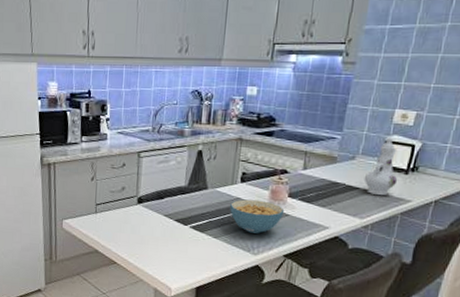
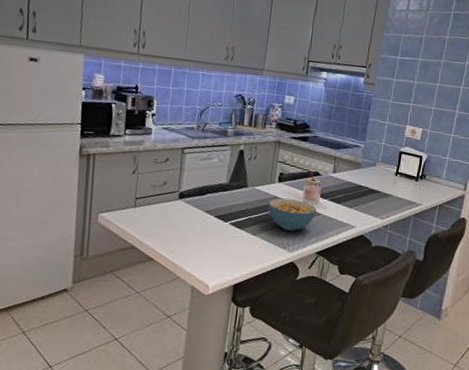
ewer: present [364,137,398,196] -> none [383,148,410,199]

